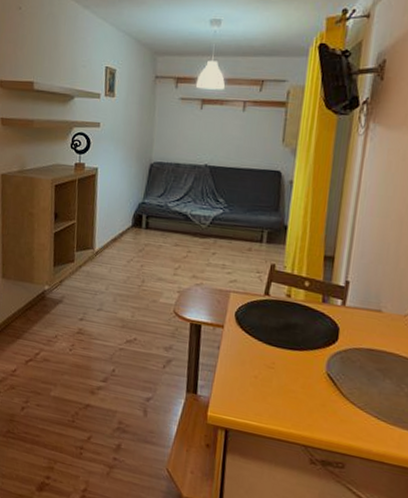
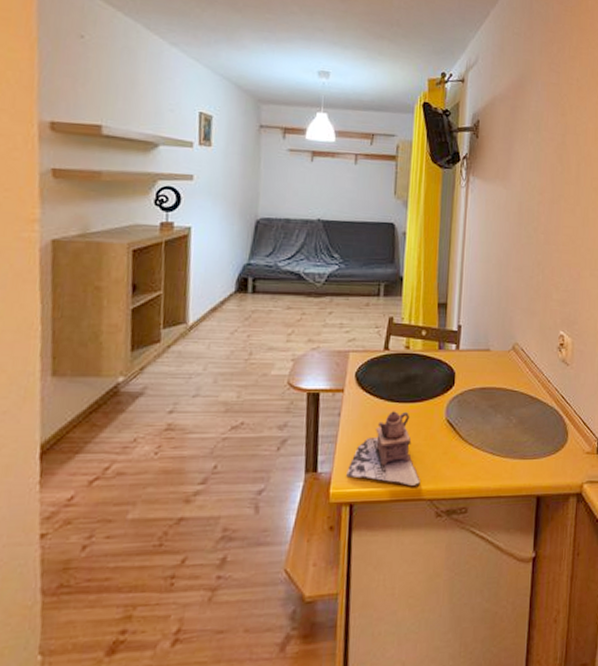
teapot: none [223,354,296,430] -> present [346,411,420,487]

